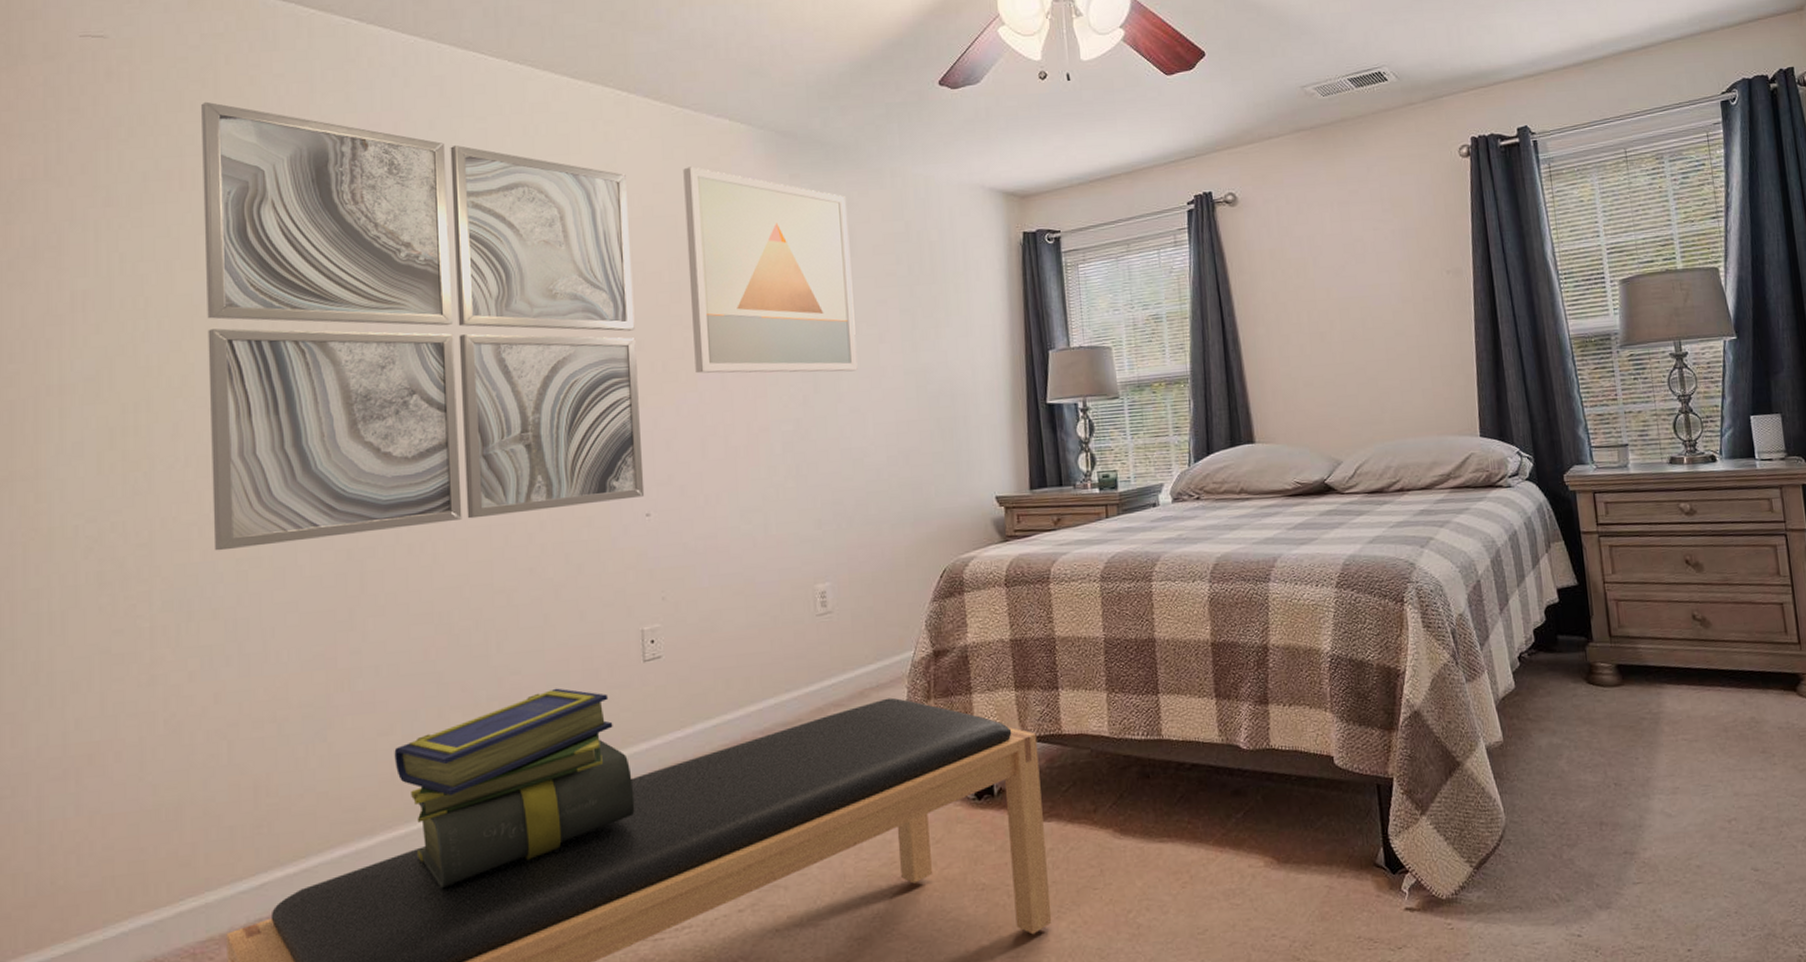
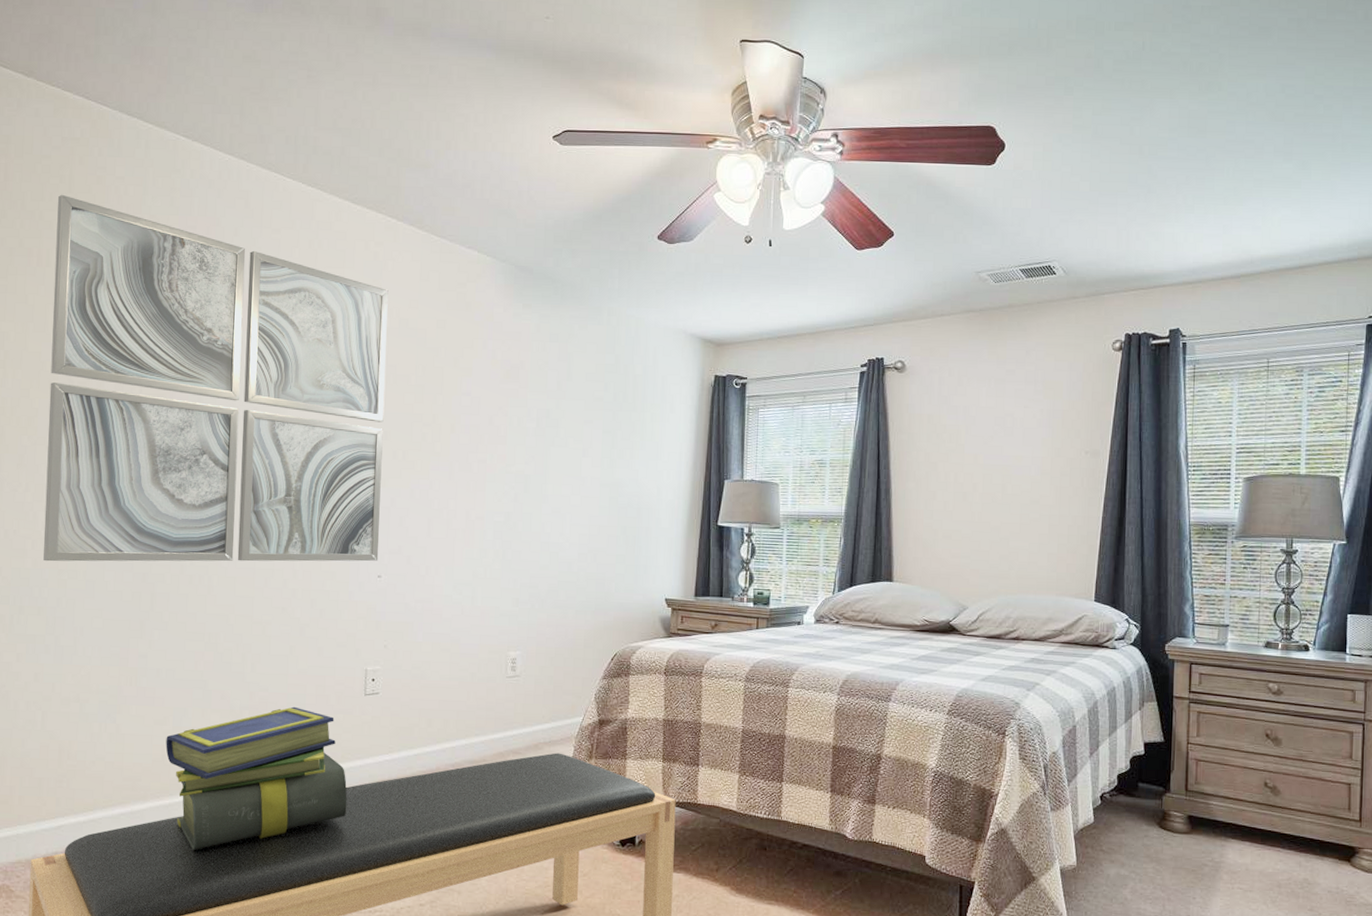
wall art: present [683,166,858,374] -> none [429,289,568,478]

